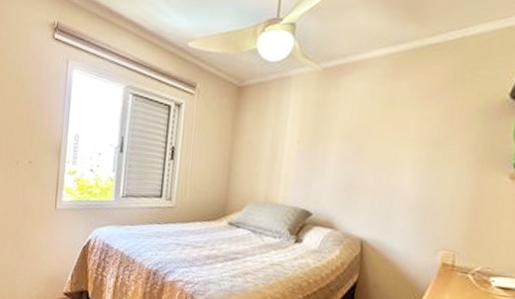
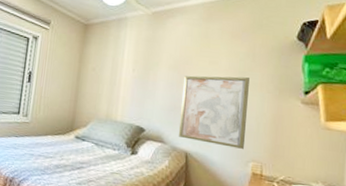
wall art: none [352,147,445,235] -> present [178,75,250,149]

